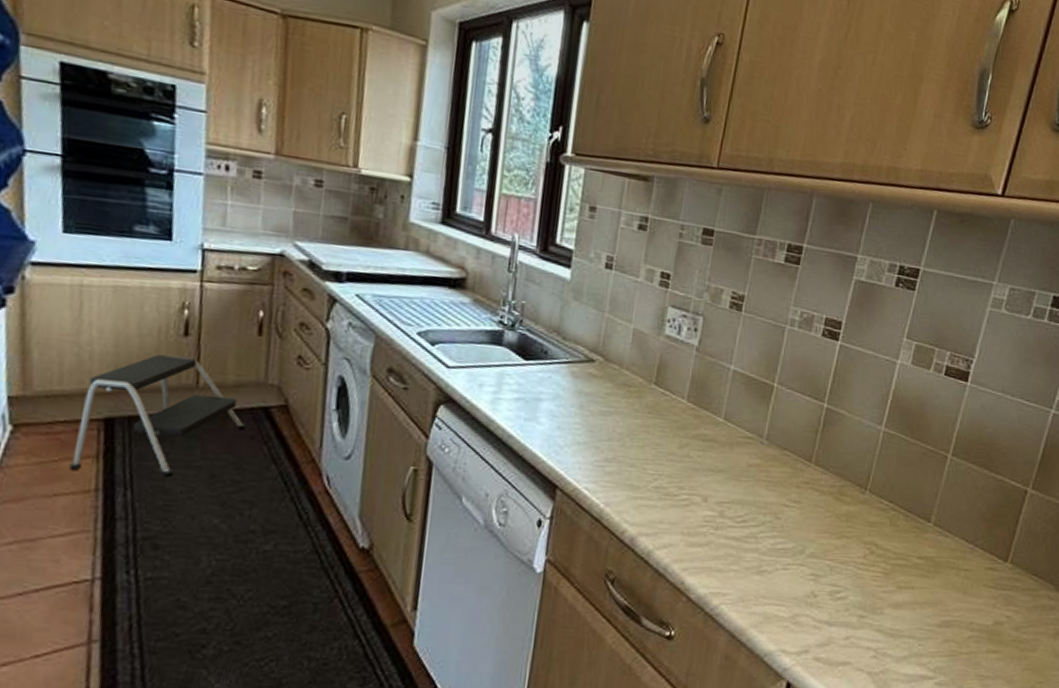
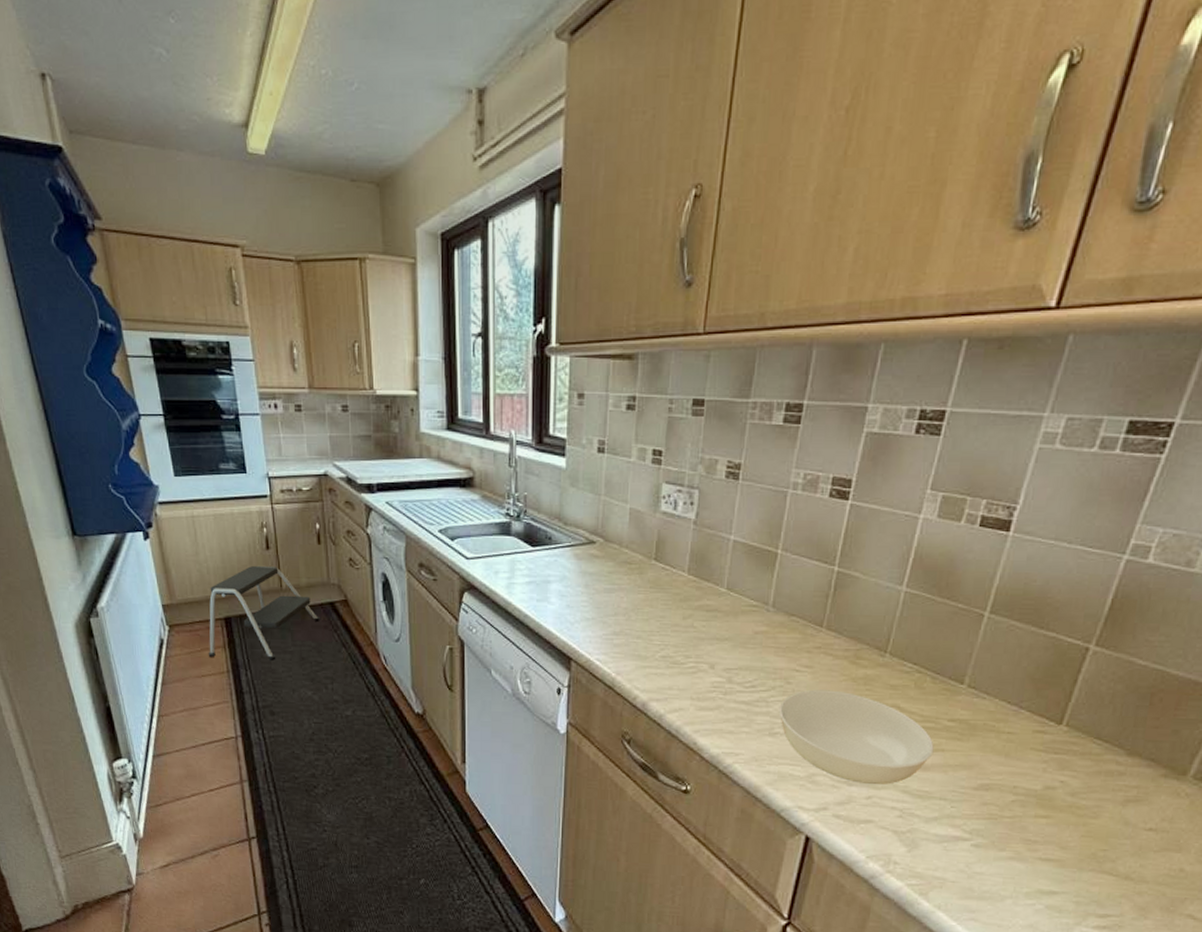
bowl: none [767,525,905,625] -> present [779,689,934,785]

